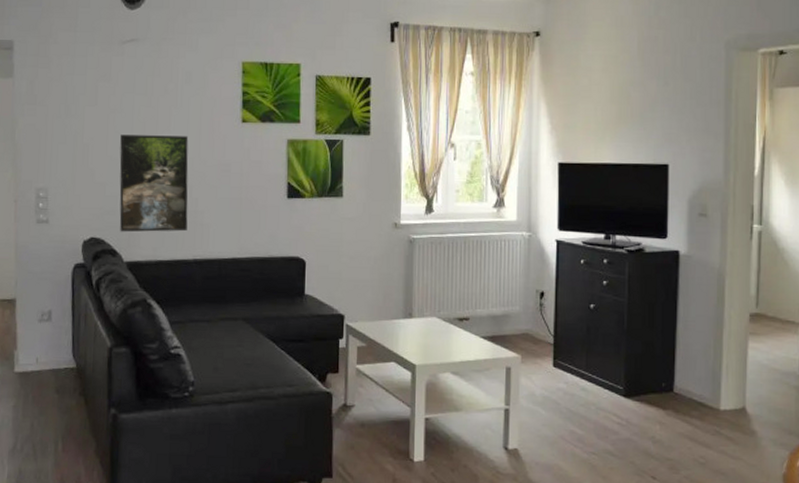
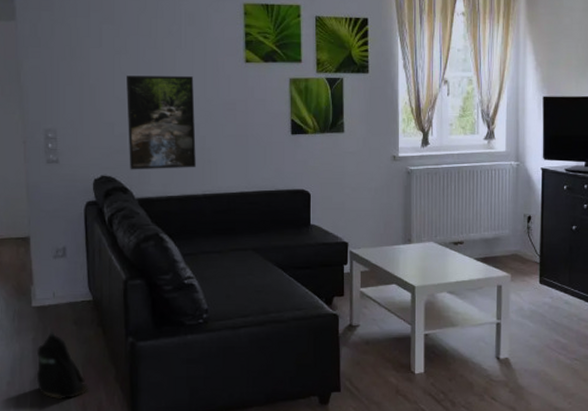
backpack: none [15,400,68,473] -> present [36,332,89,400]

